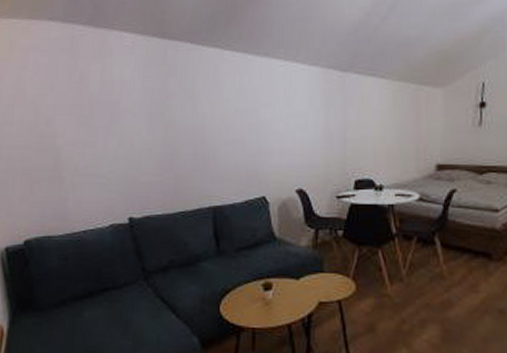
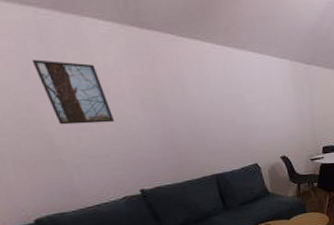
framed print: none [60,73,119,139] -> present [31,59,115,125]

